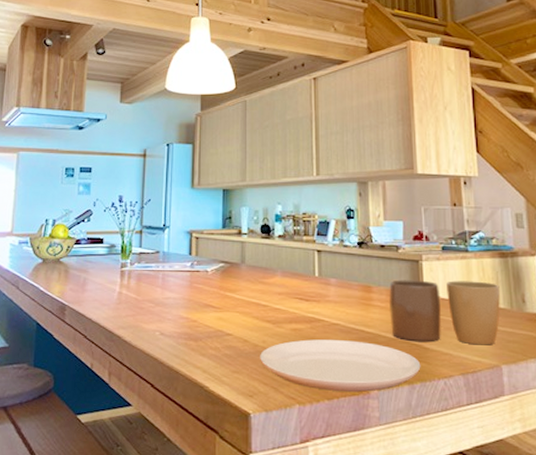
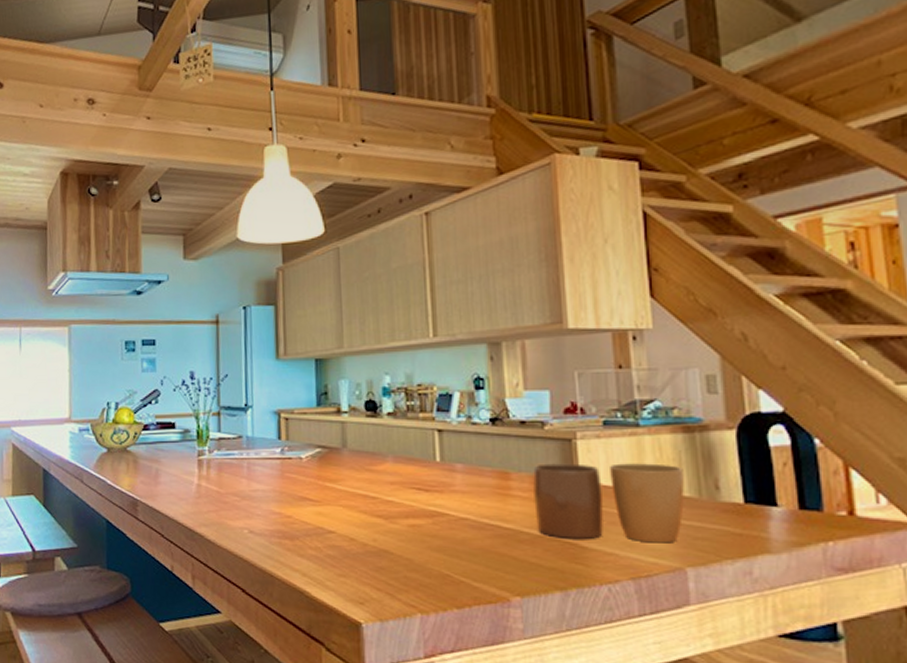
plate: present [260,339,421,392] -> none [370,537,577,600]

